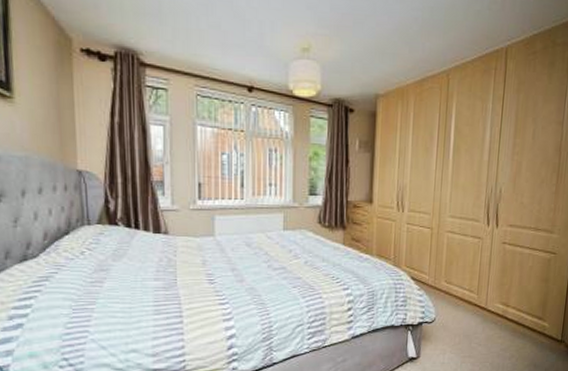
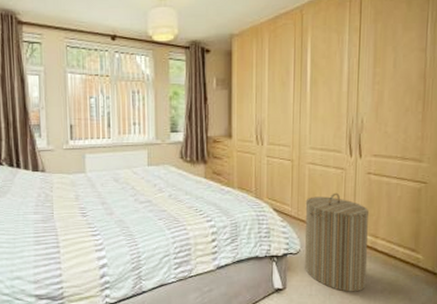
laundry hamper: none [439,262,502,360] -> present [305,193,368,292]

